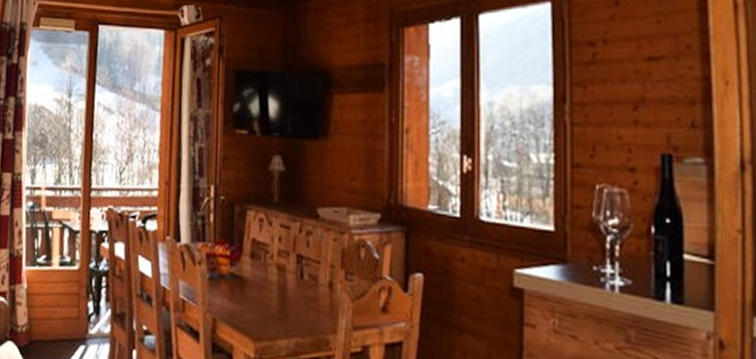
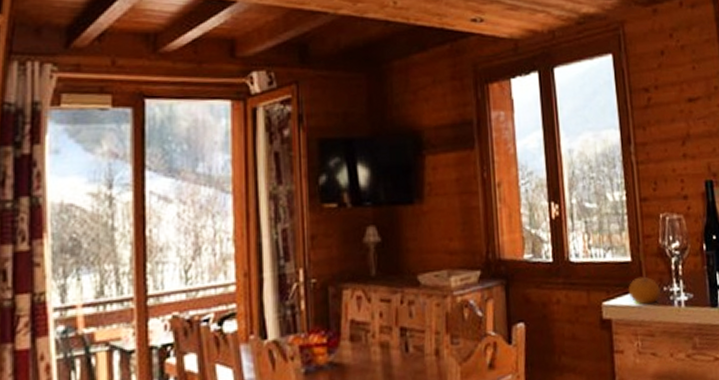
fruit: none [547,249,588,282] -> present [628,276,660,305]

